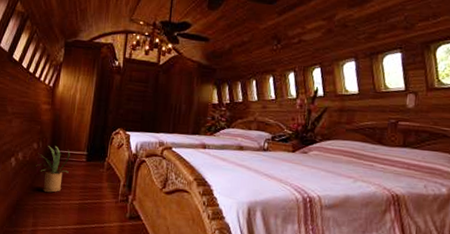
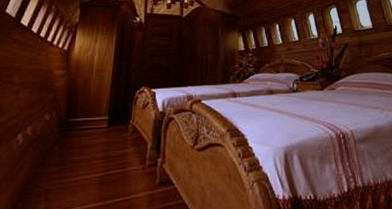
house plant: present [36,145,70,193] -> none [48,114,89,169]

